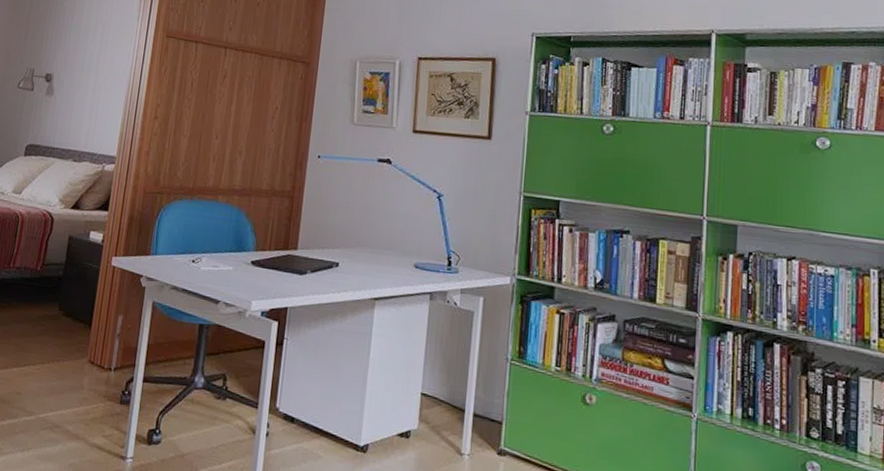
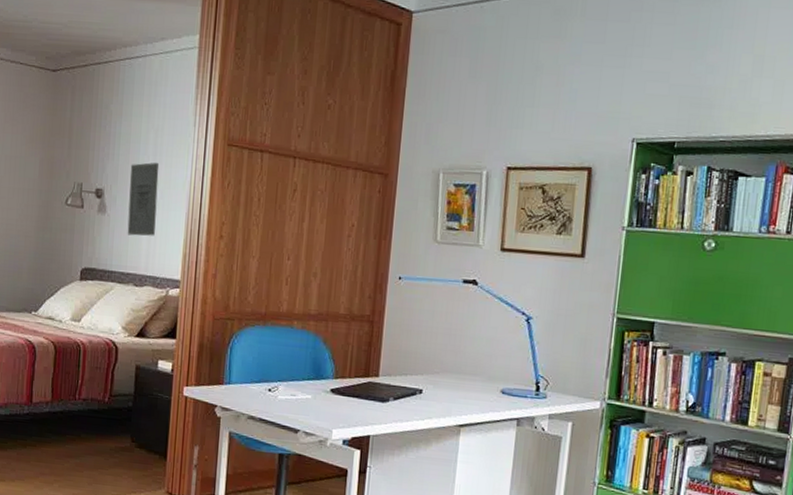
wall art: none [70,51,105,116] -> present [127,162,160,236]

